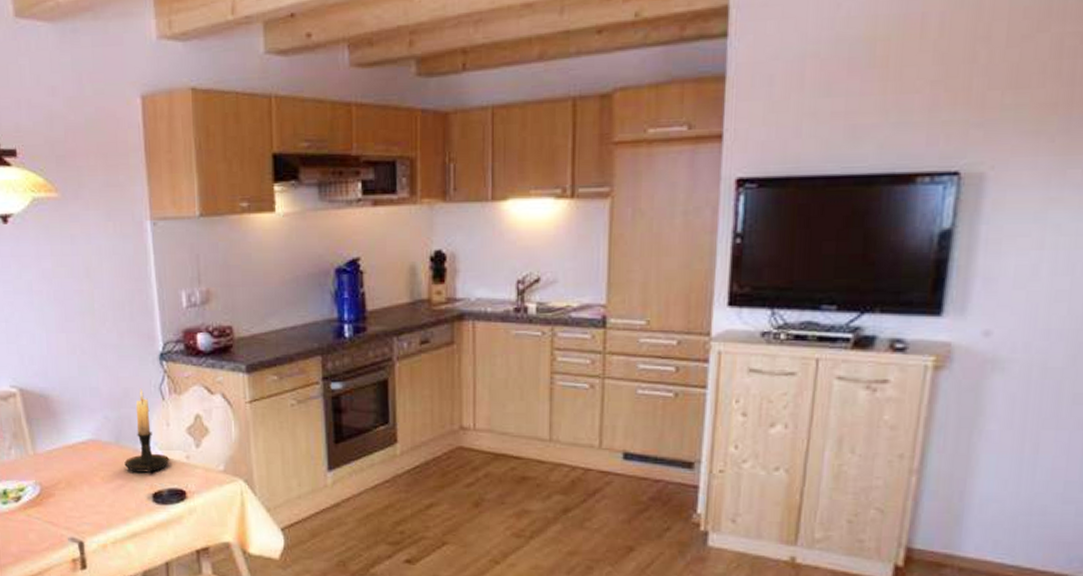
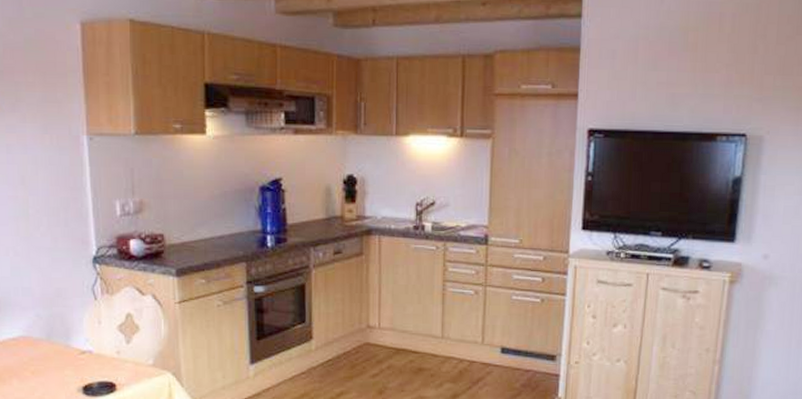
candle holder: present [124,389,170,474] -> none [55,289,101,368]

